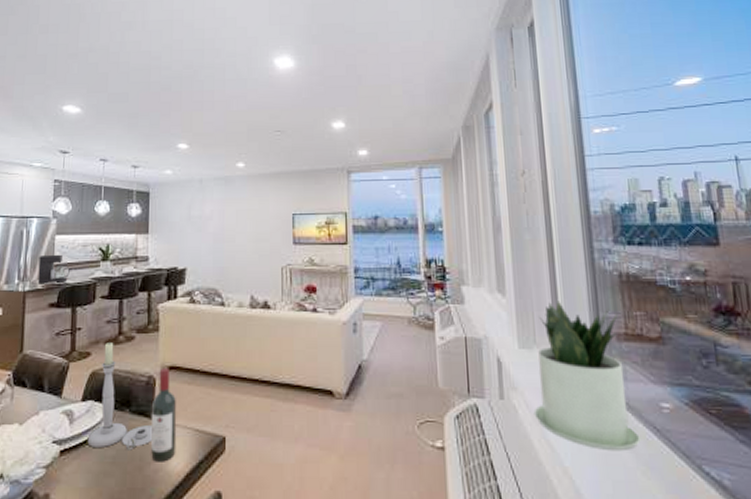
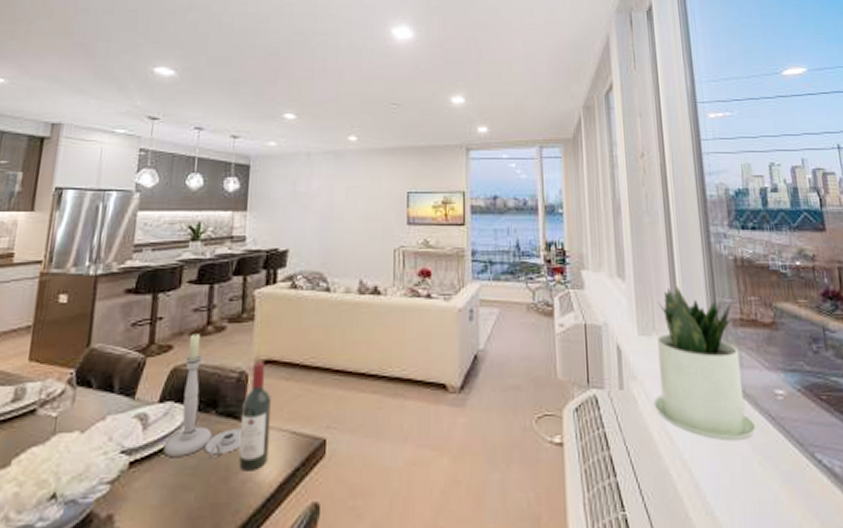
coffee maker: present [37,254,70,284] -> none [113,233,153,267]

